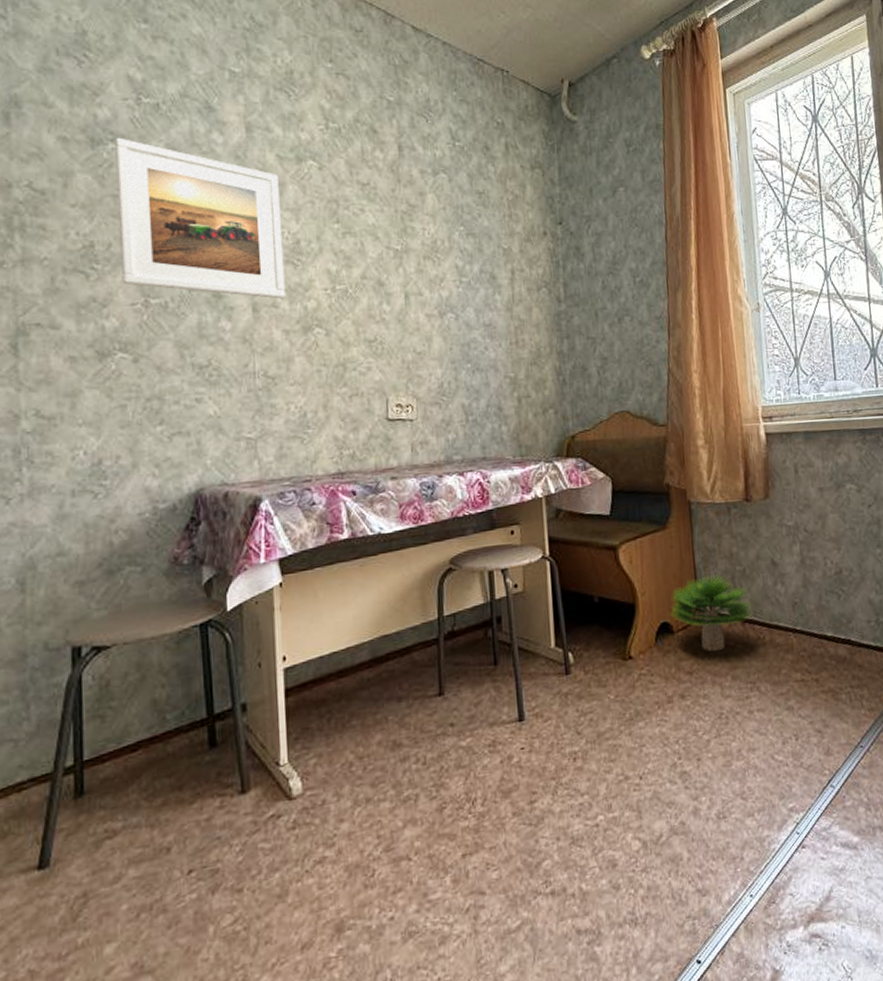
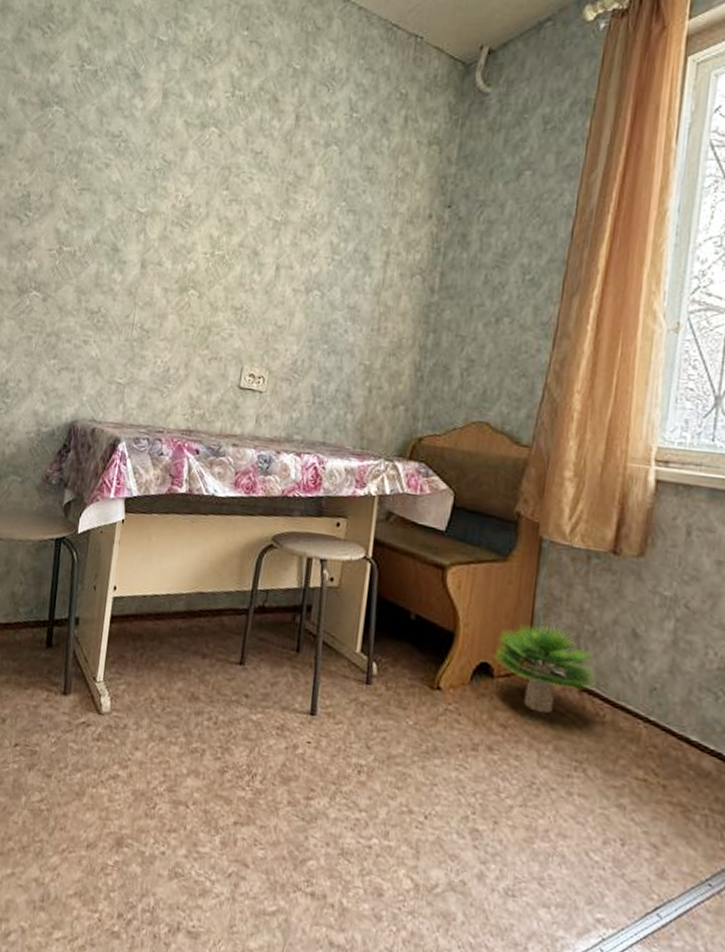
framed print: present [115,137,286,299] -> none [45,100,182,259]

